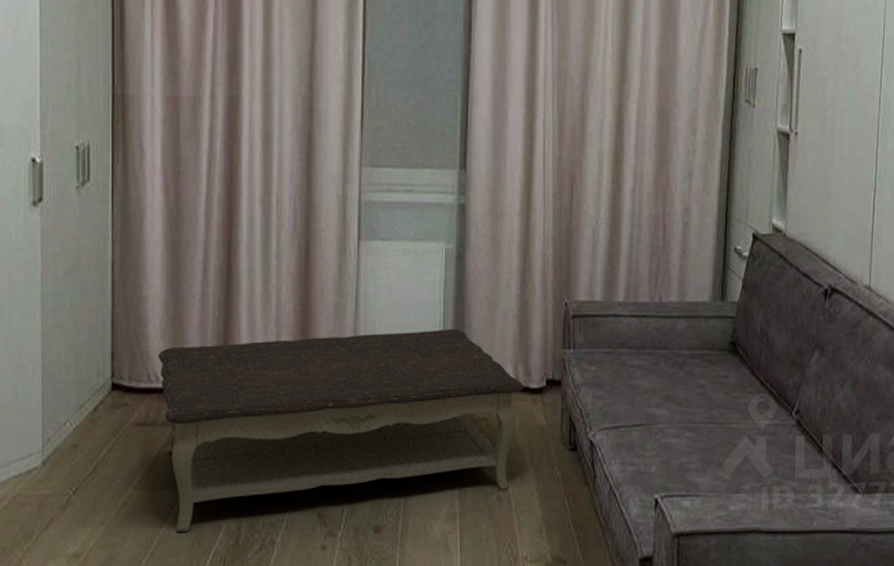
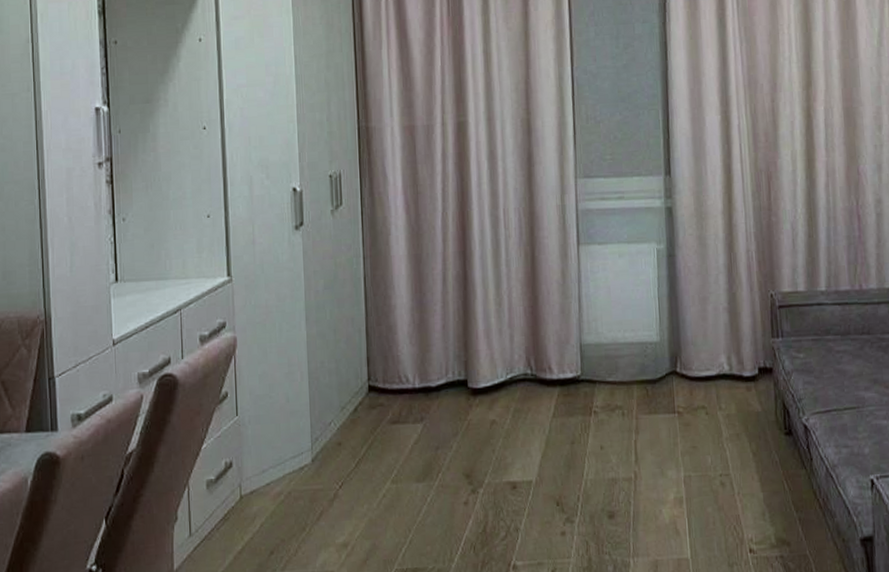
coffee table: present [157,328,523,532] -> none [407,323,737,521]

